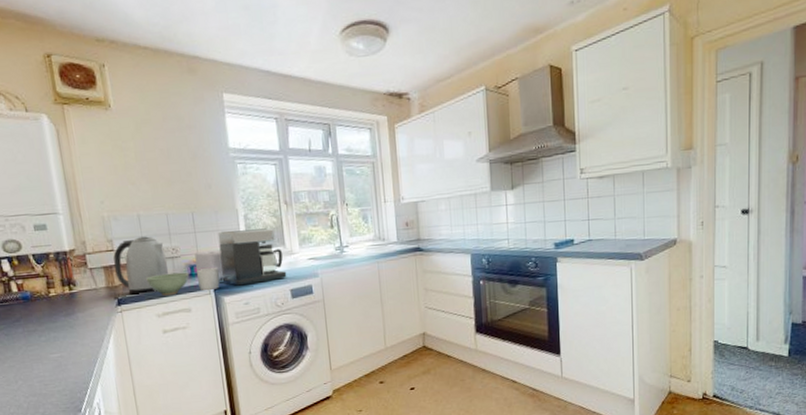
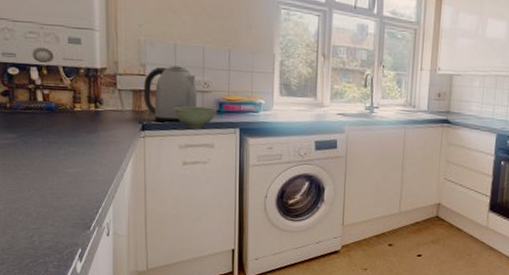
toaster: present [195,250,224,282] -> none [225,90,252,123]
mug: present [197,268,220,291] -> none [225,107,248,130]
coffee maker: present [217,228,287,286] -> none [249,73,314,130]

